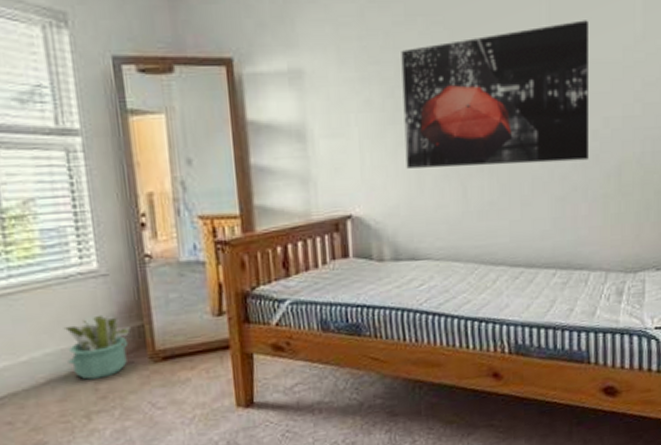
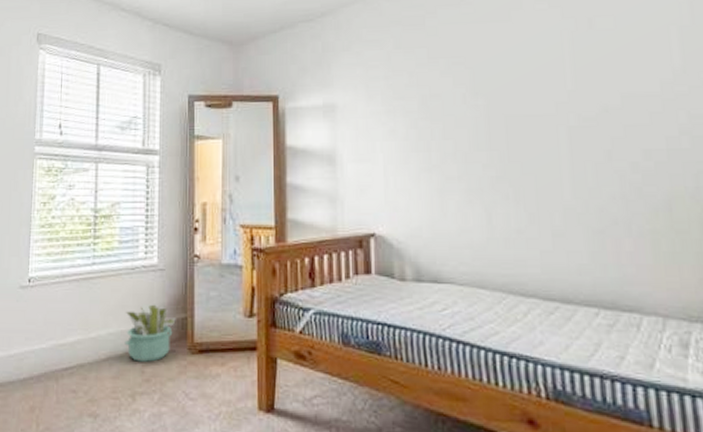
wall art: present [401,20,588,169] -> none [424,56,629,194]

